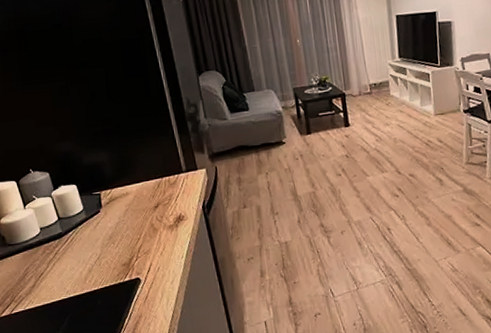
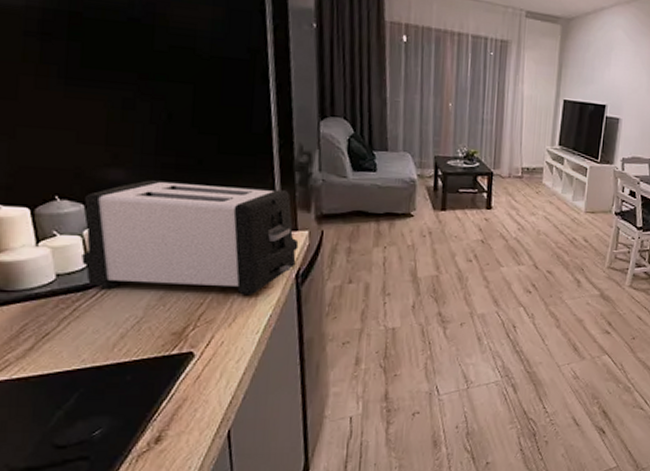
toaster: none [48,138,201,235] -> present [82,180,299,296]

